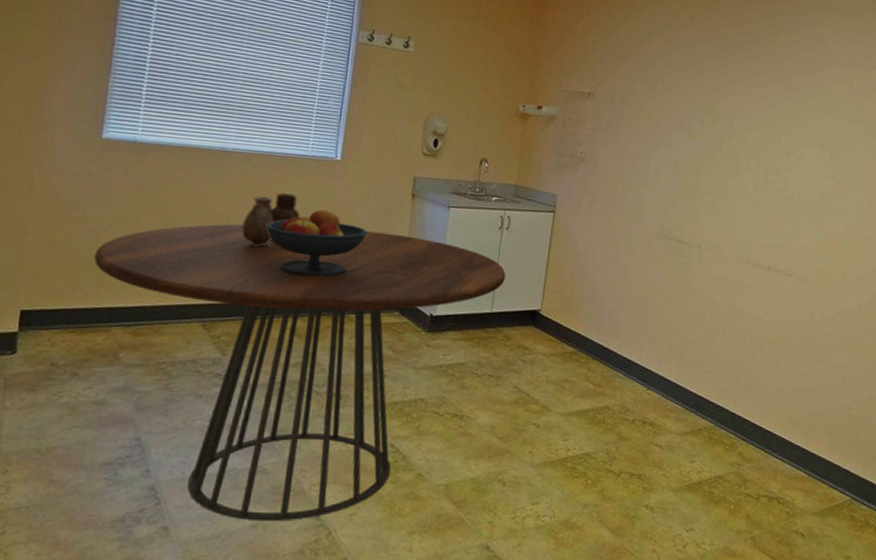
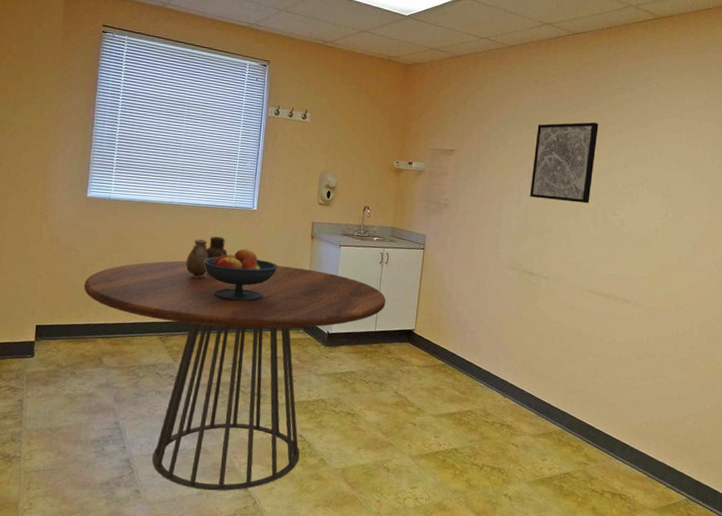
wall art: none [682,66,762,161] -> present [530,122,599,204]

